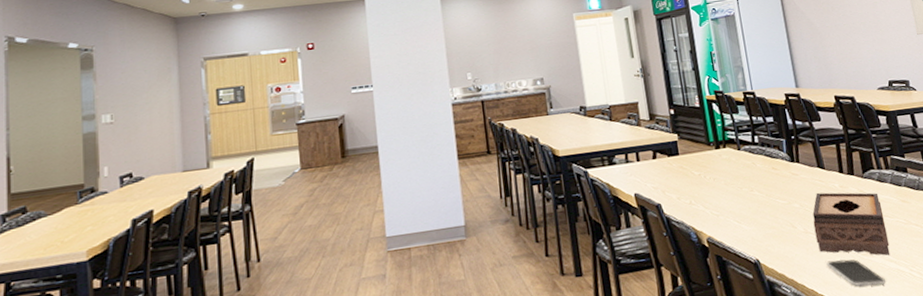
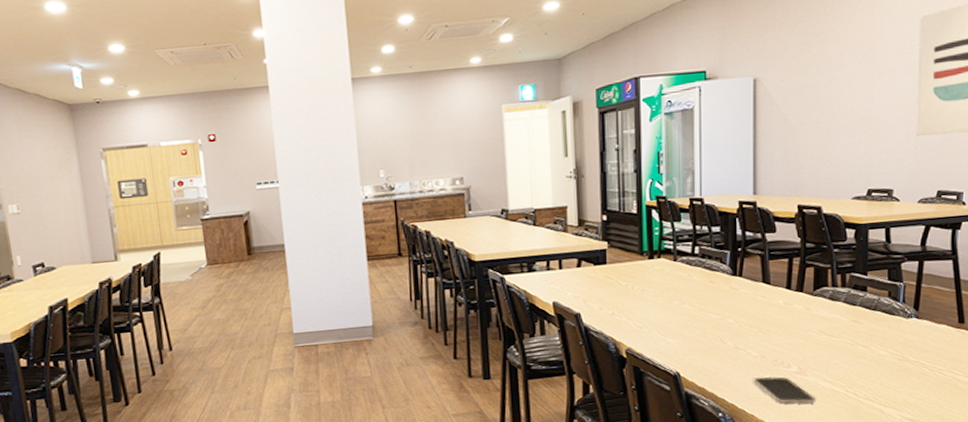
tissue box: present [812,192,890,256] -> none [746,308,828,375]

